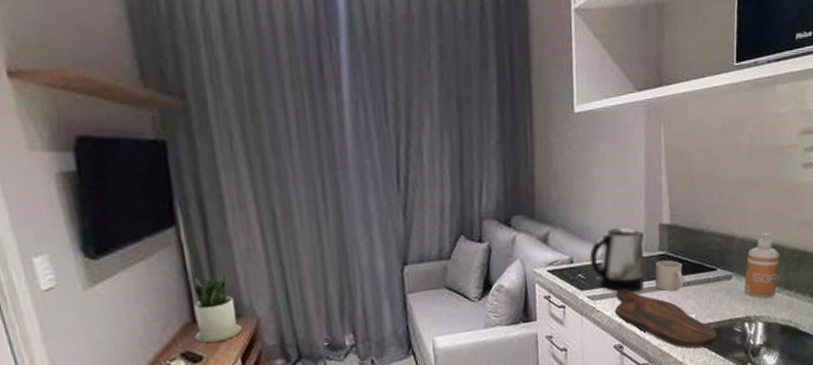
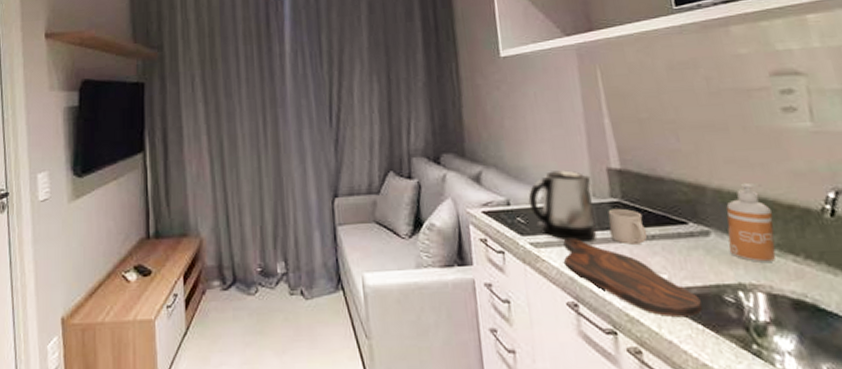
planter: present [190,273,242,344] -> none [147,195,187,259]

